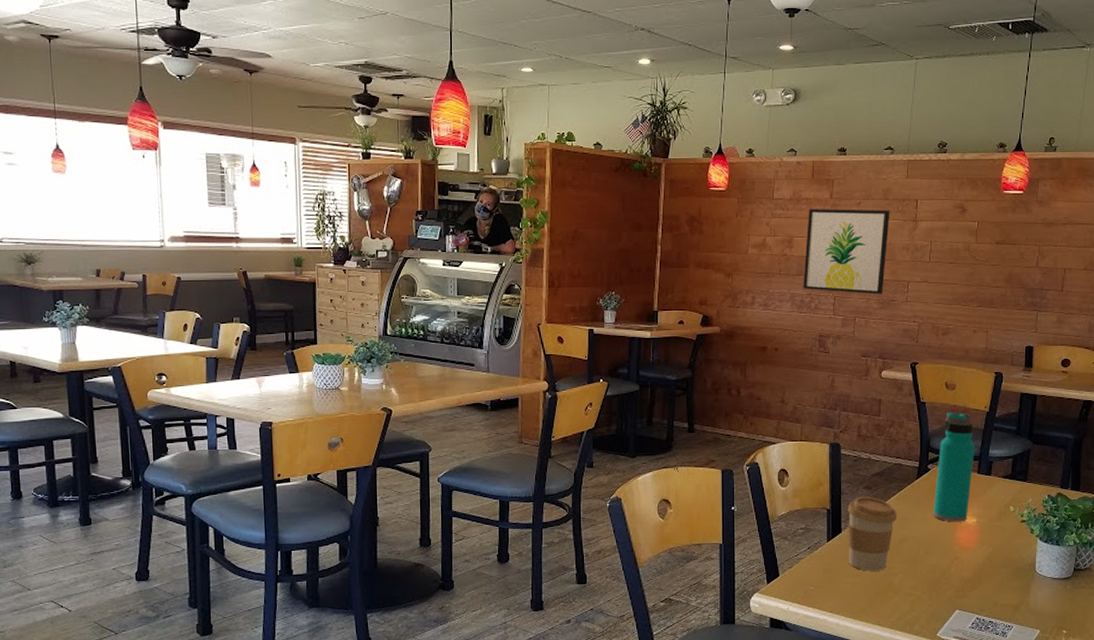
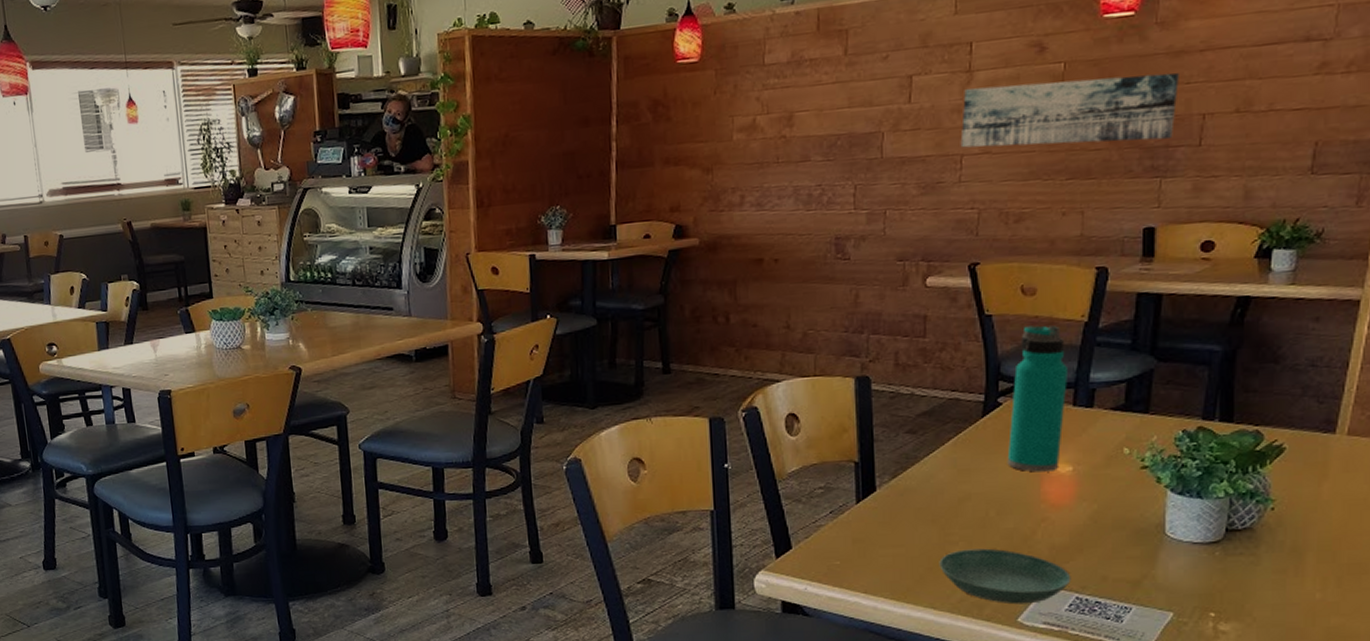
wall art: present [803,209,890,294] -> none [810,61,932,180]
coffee cup: present [847,496,898,571] -> none [882,443,955,540]
saucer: none [884,579,974,623] -> present [939,548,1071,604]
wall art: none [908,233,1051,285] -> present [960,72,1181,148]

